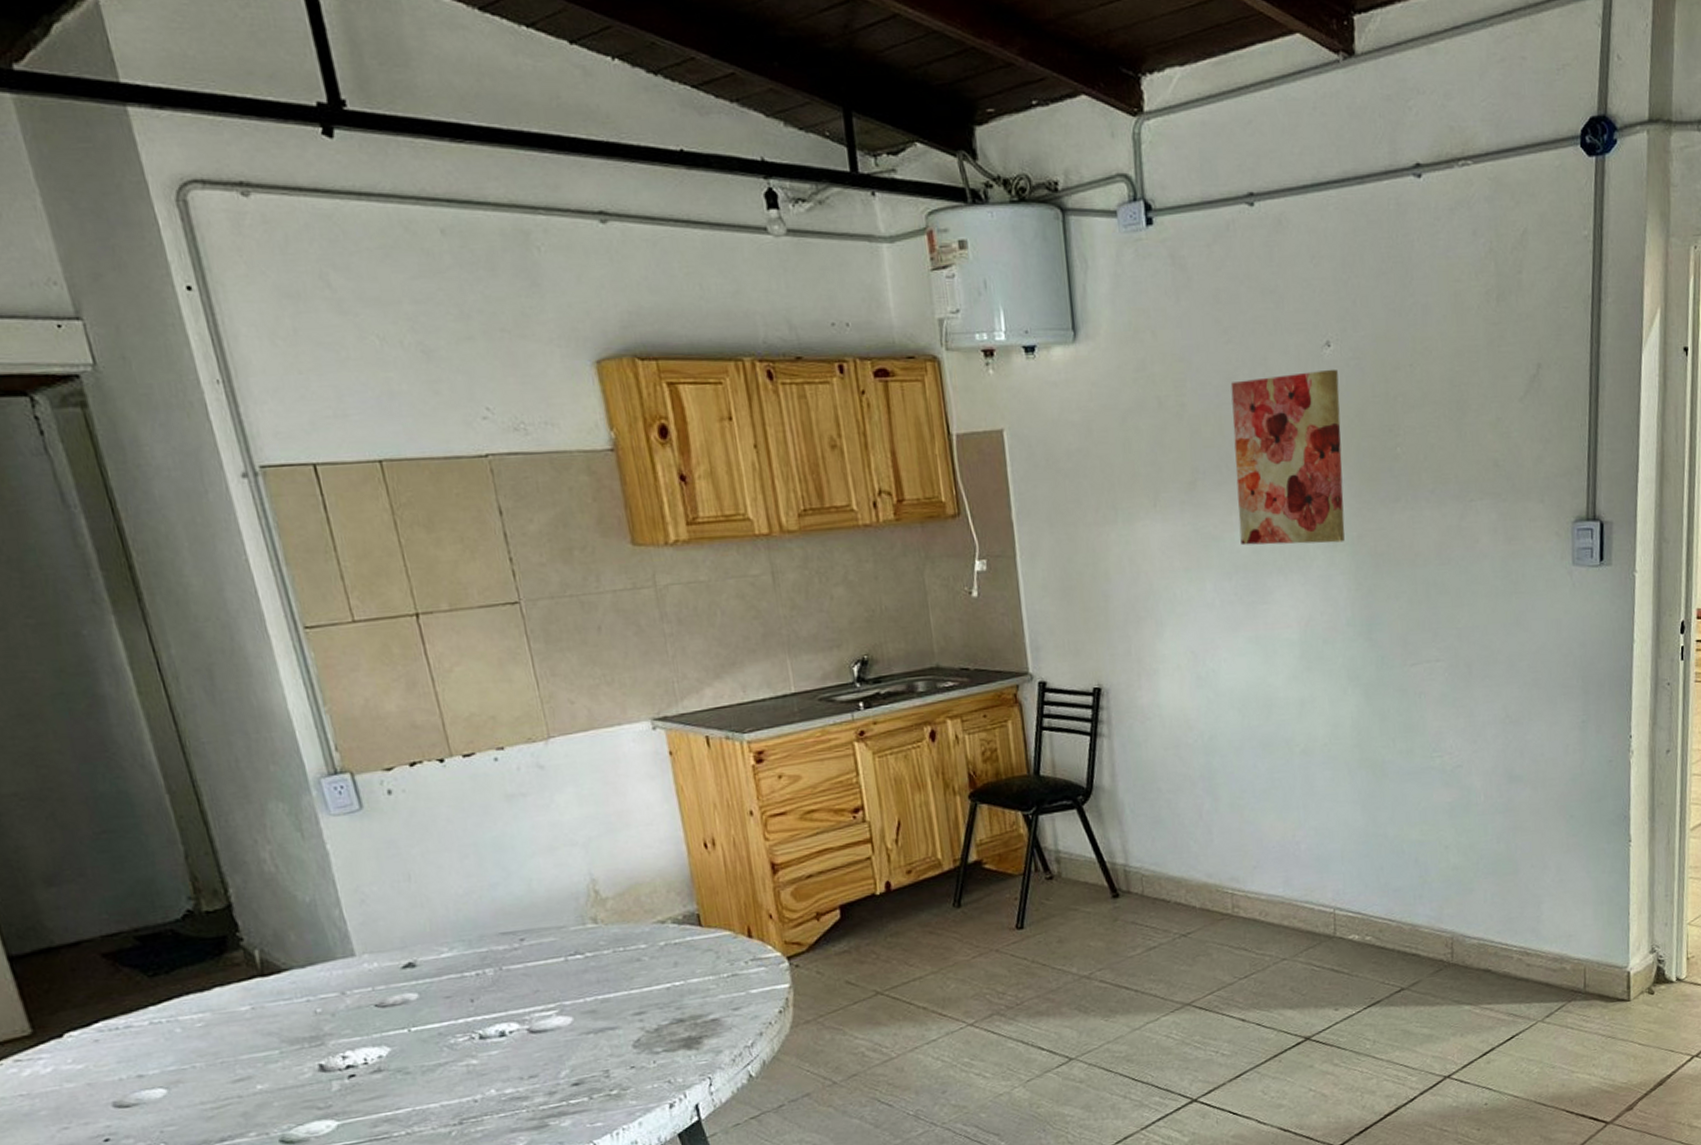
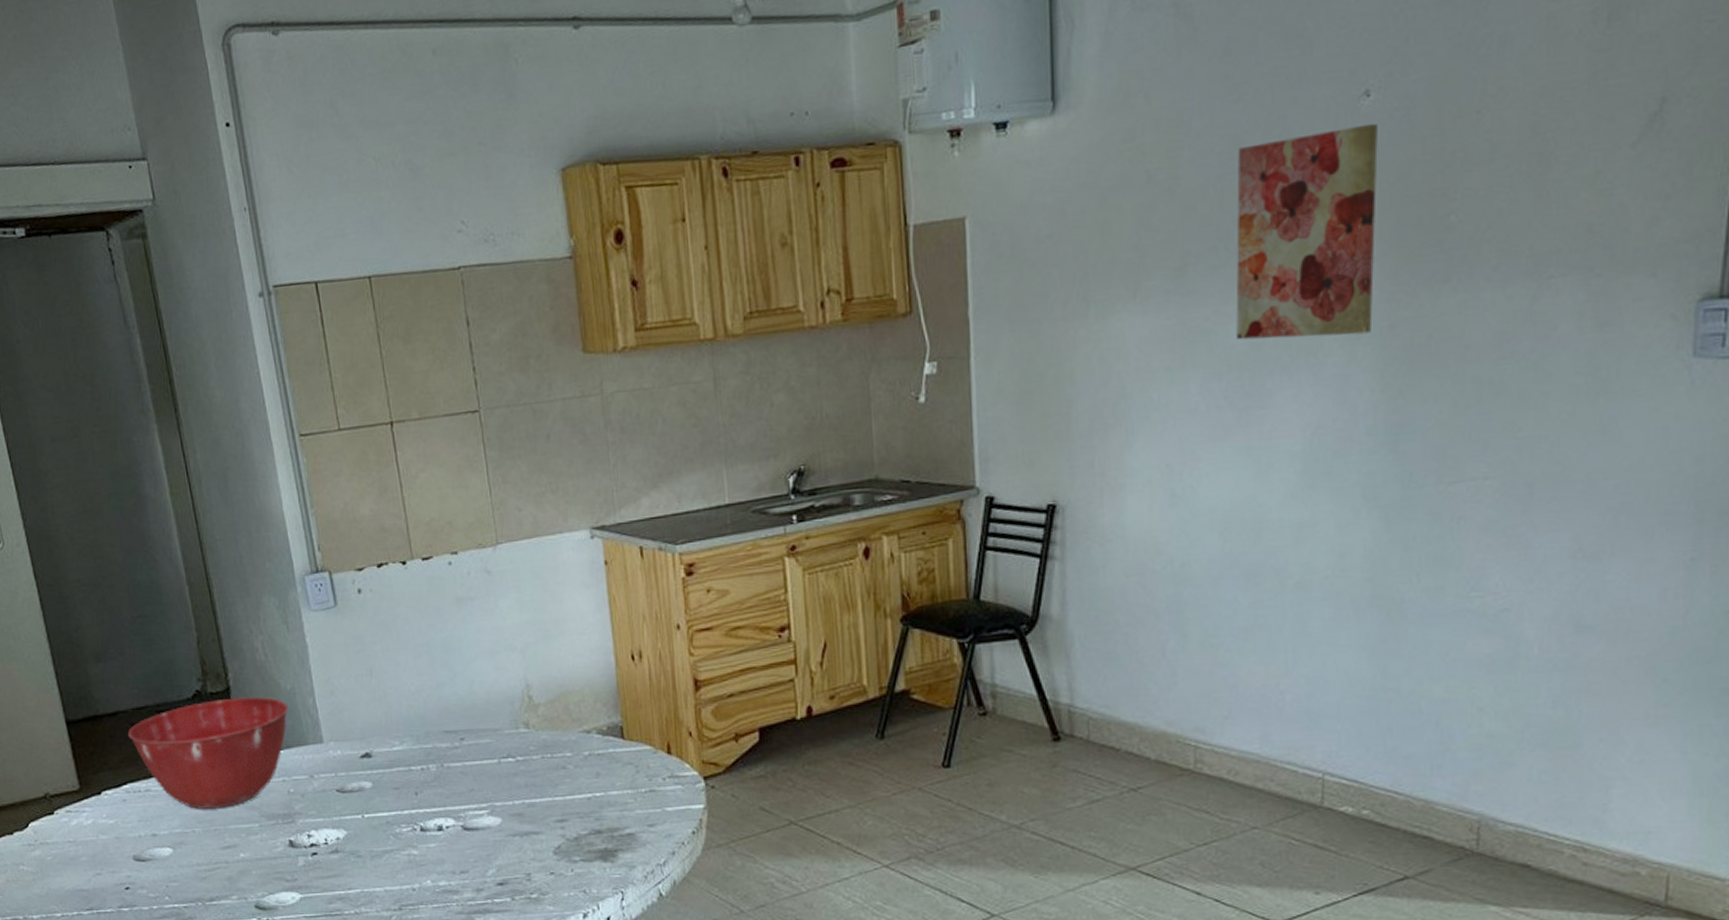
mixing bowl: none [96,912,310,1042] -> present [128,696,289,810]

